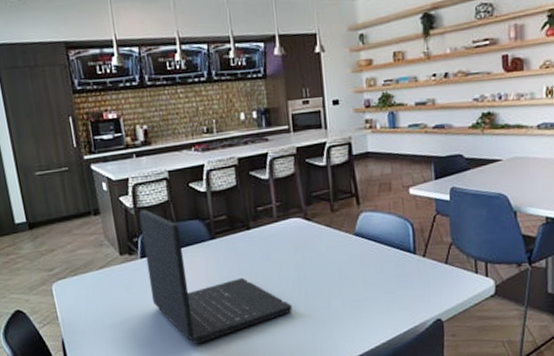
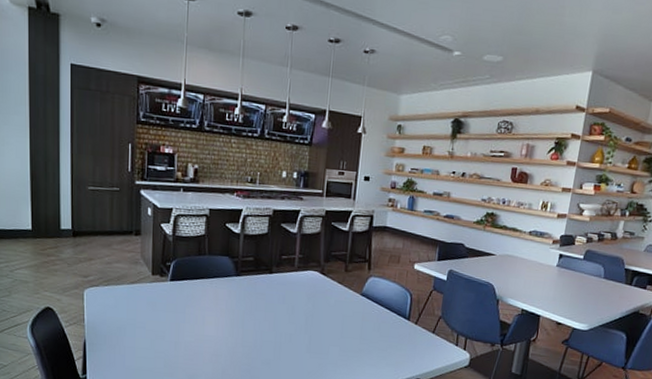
laptop: present [139,209,292,344] -> none [173,238,296,365]

